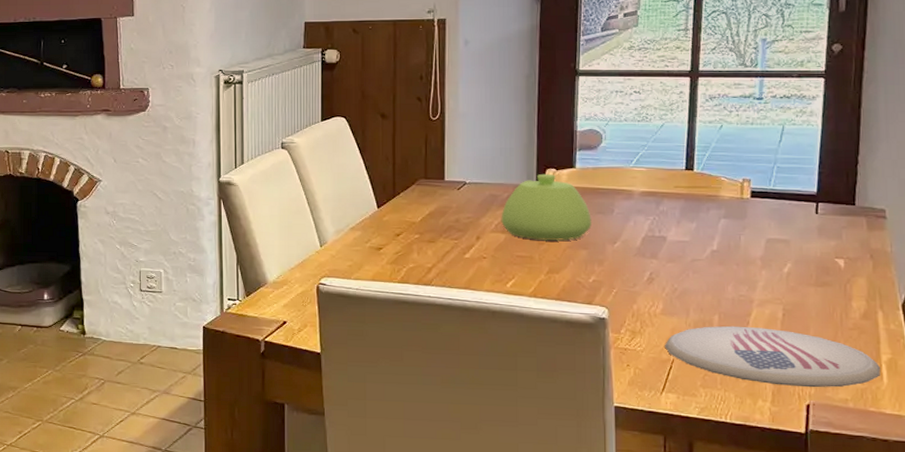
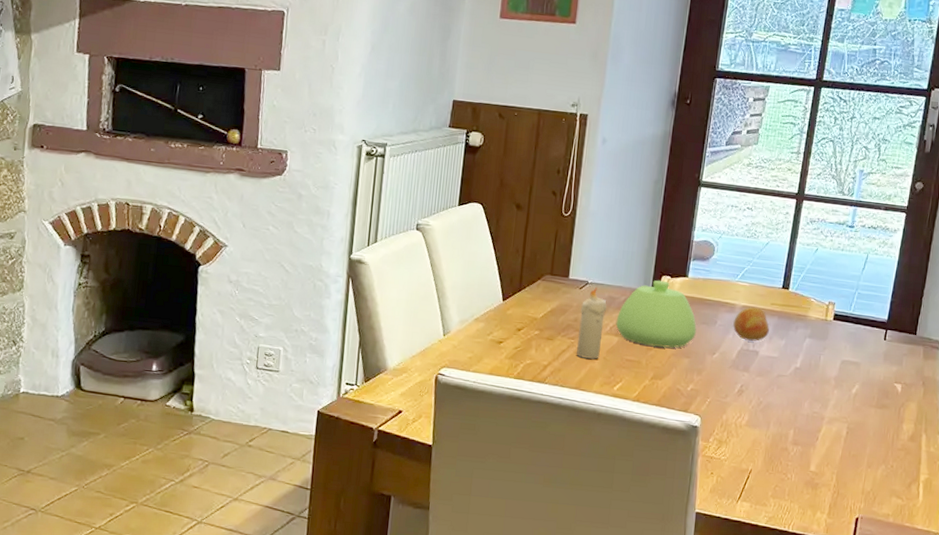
candle: none [461,187,489,258] -> present [577,287,607,359]
fruit: none [633,191,676,227] -> present [733,306,769,341]
plate: present [665,325,881,388] -> none [745,439,919,503]

